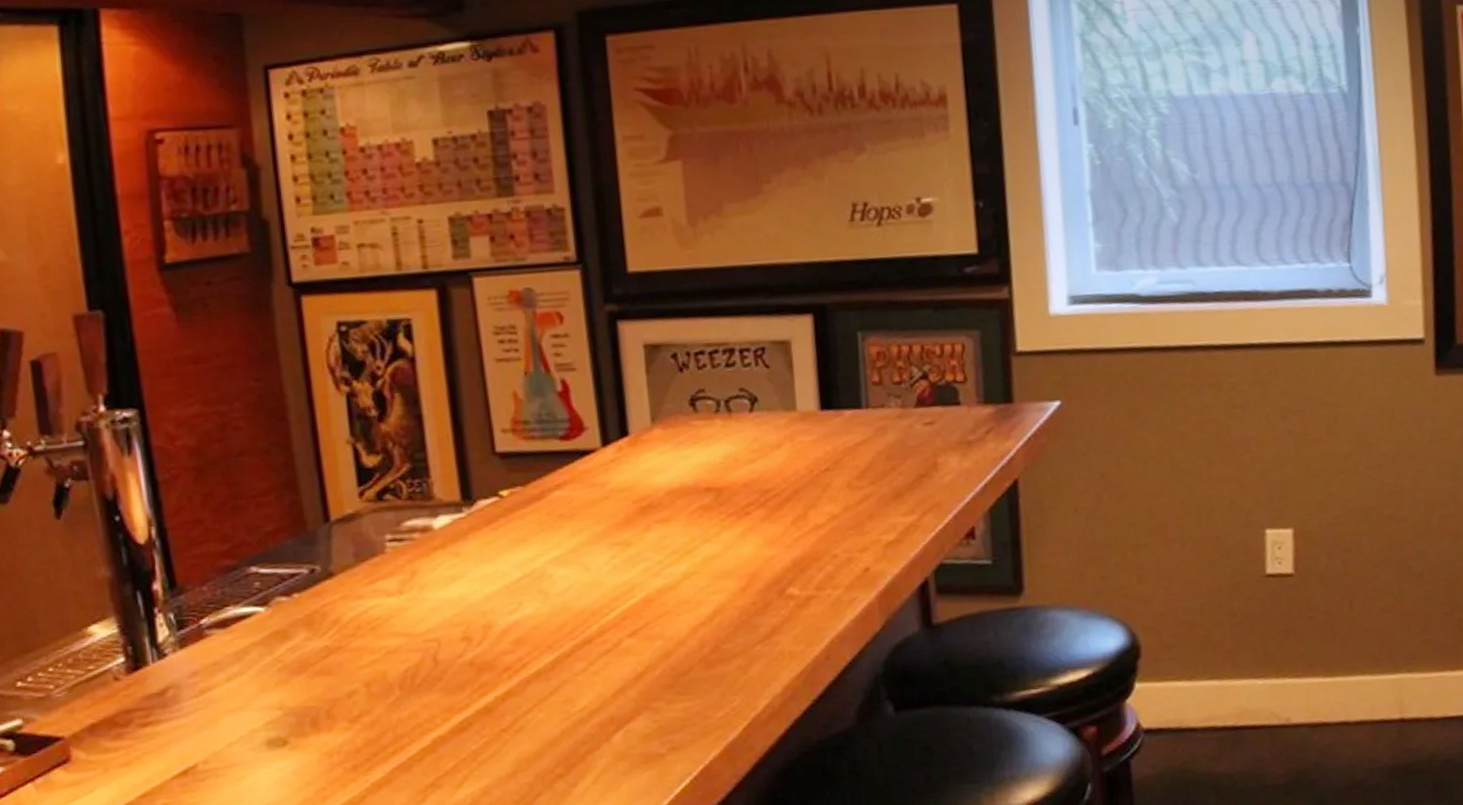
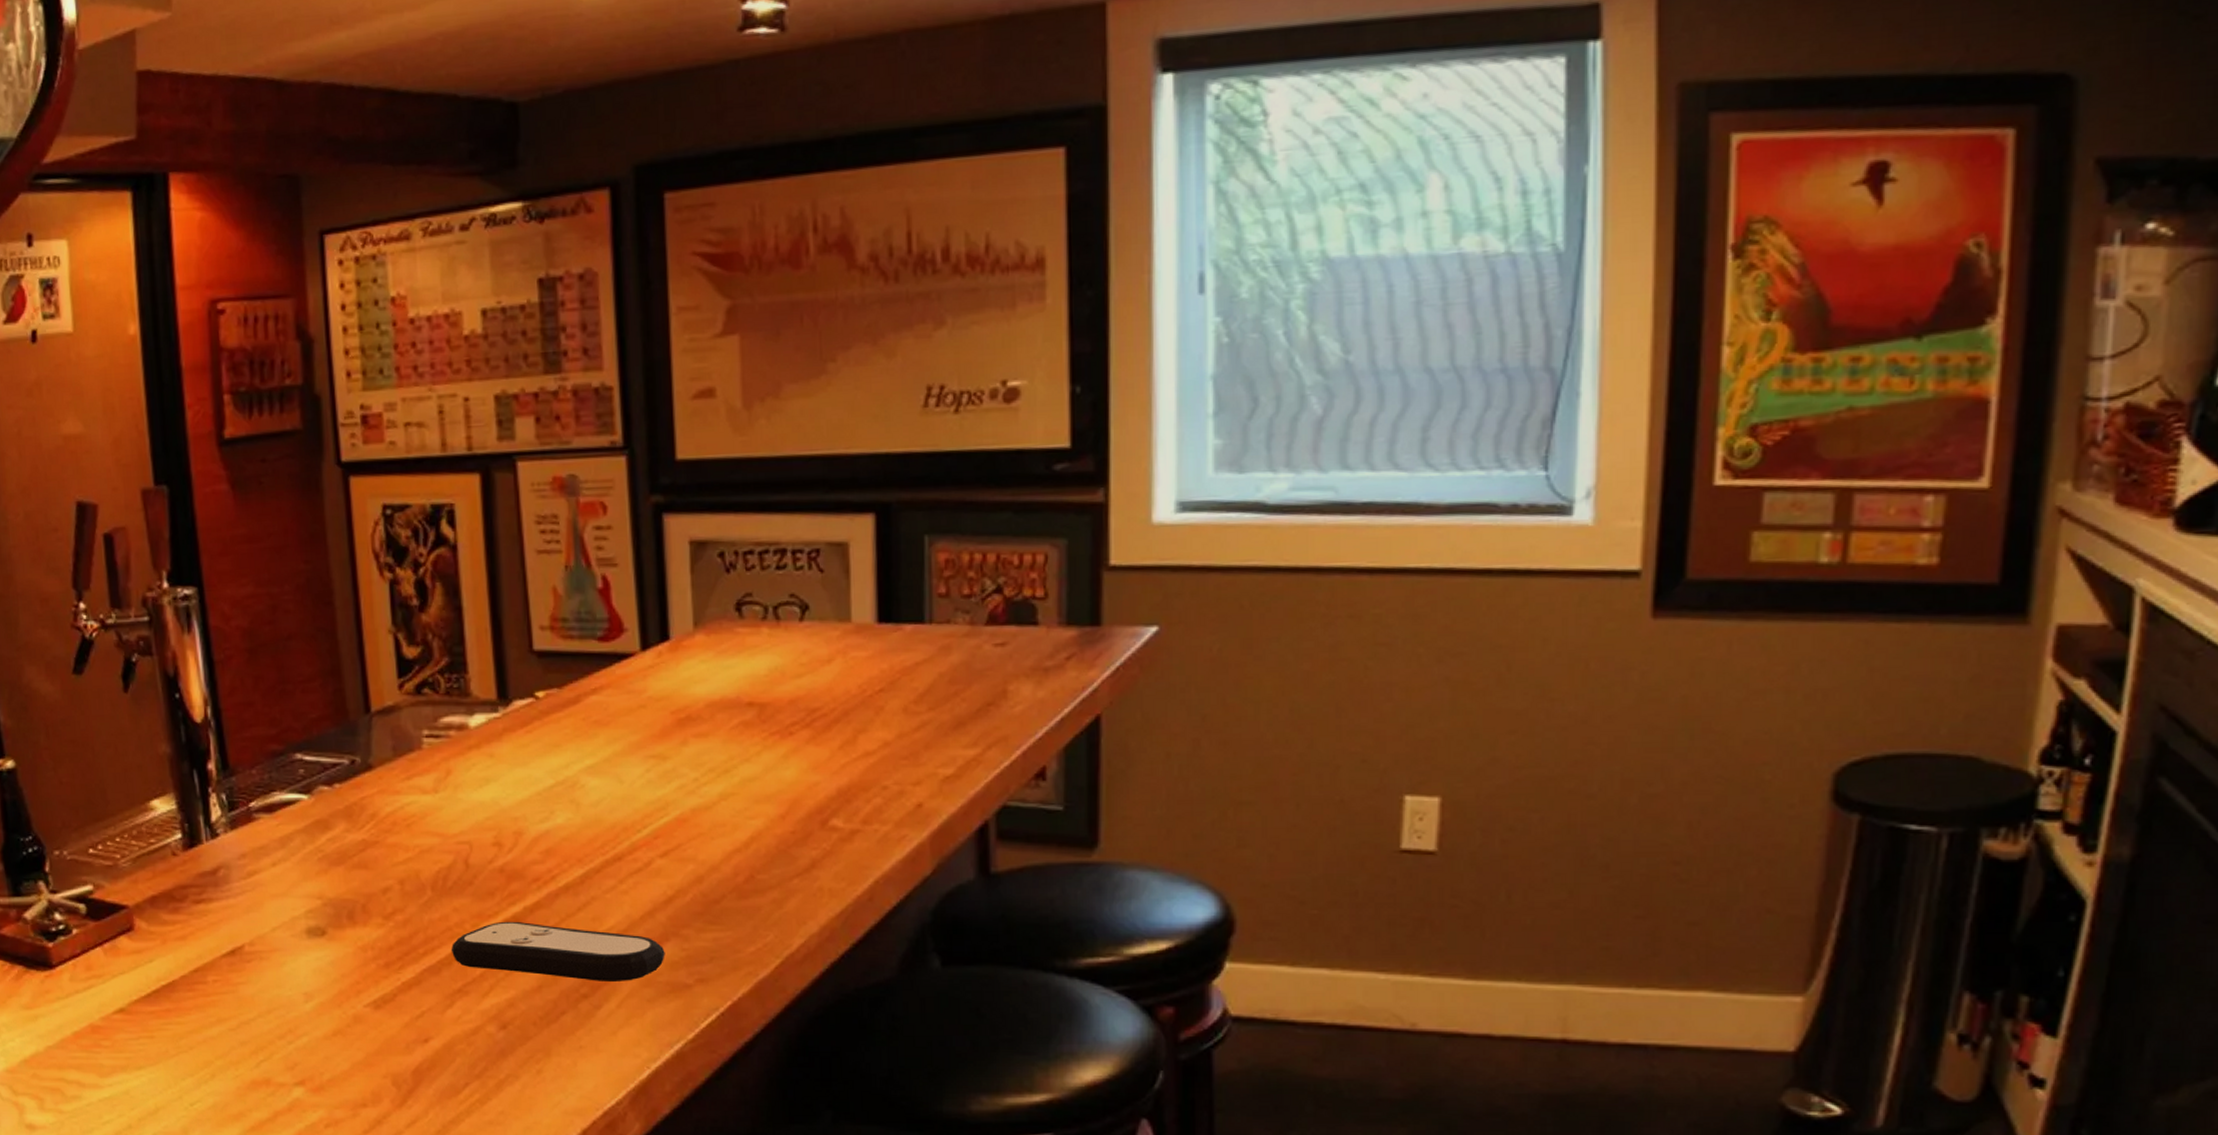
remote control: none [421,711,638,761] -> present [451,921,665,981]

